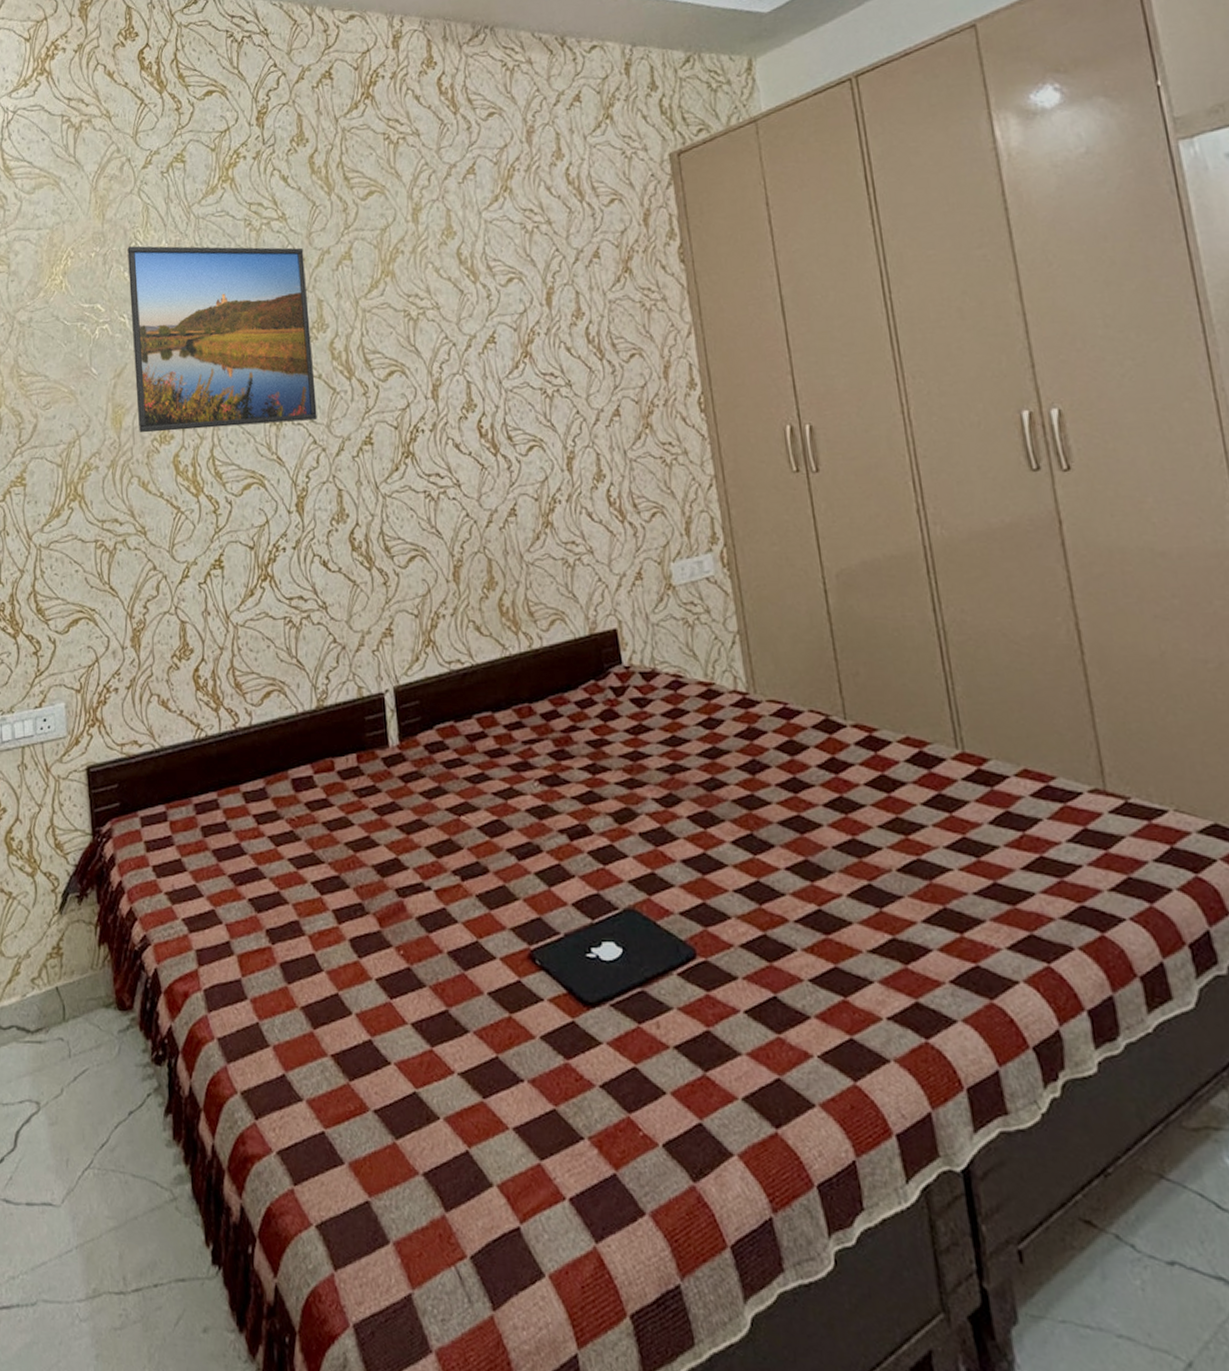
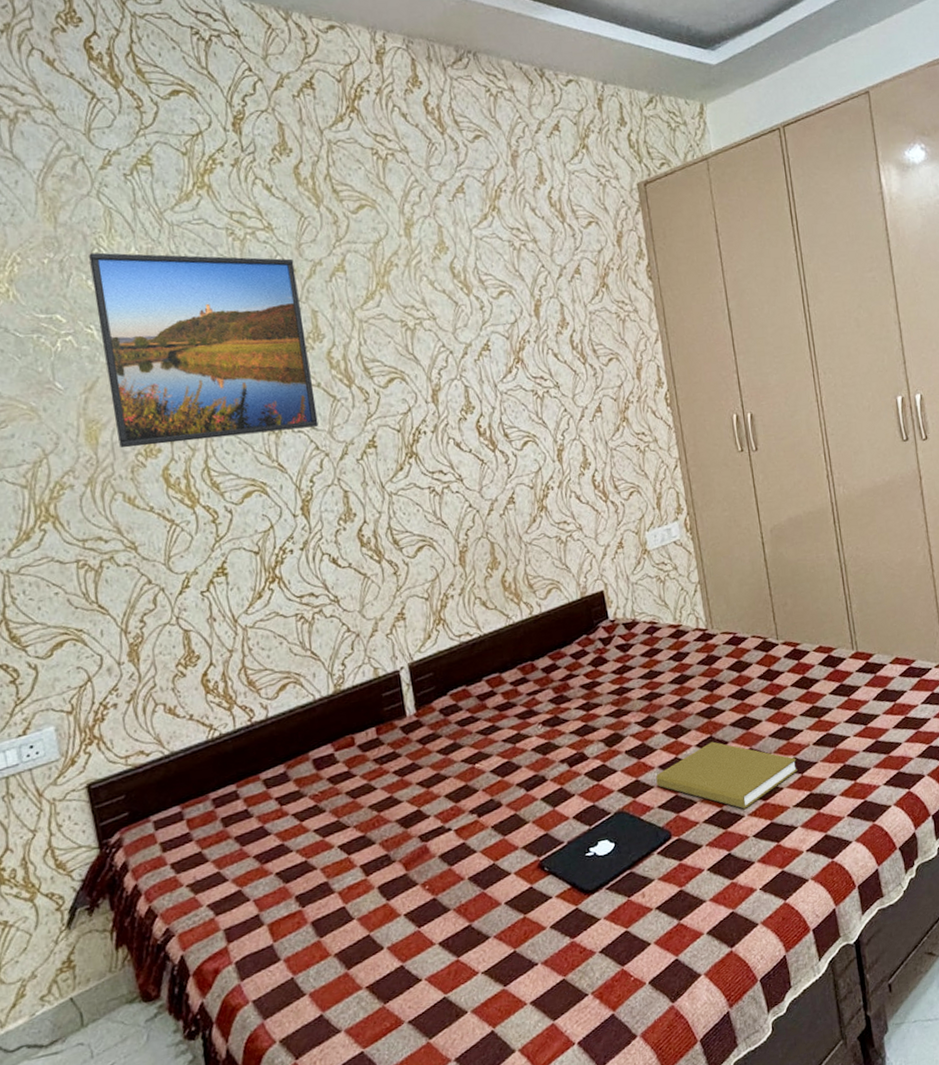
book: none [677,841,874,940] -> present [656,741,798,809]

